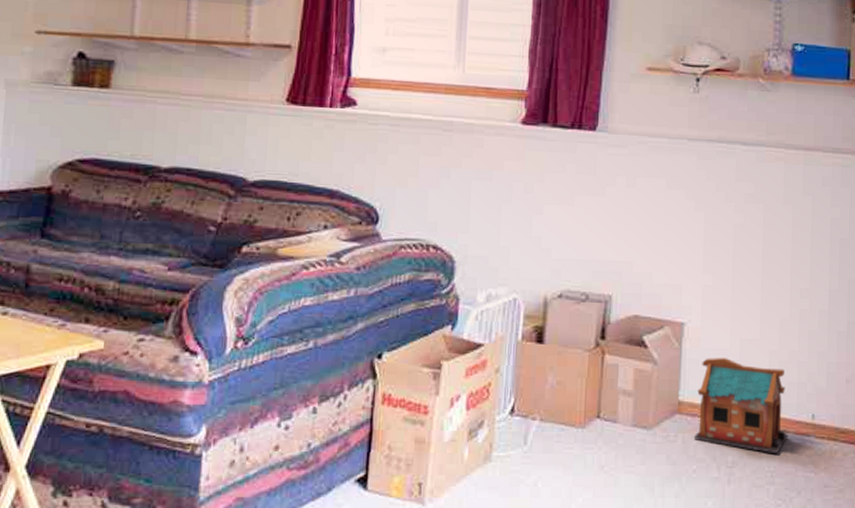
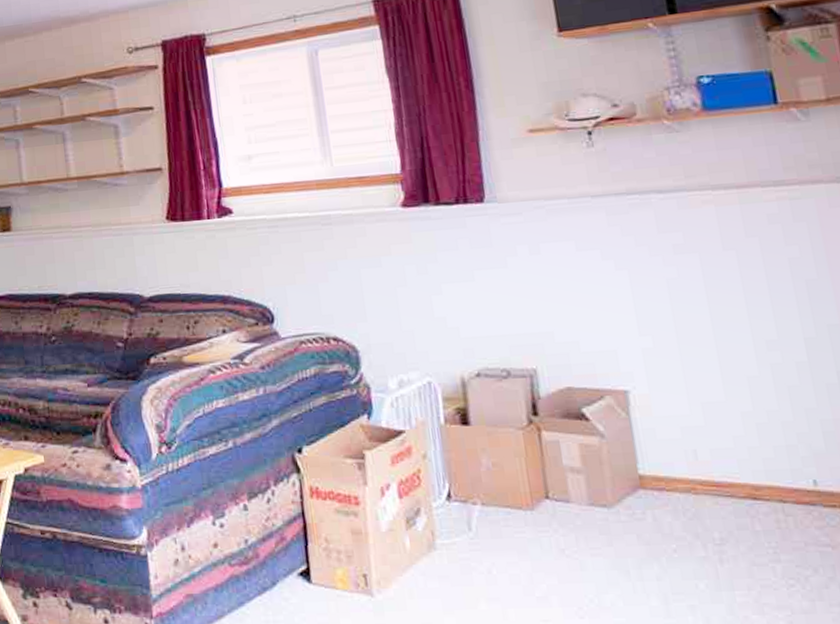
toy house: present [694,357,789,453] -> none [659,423,788,527]

